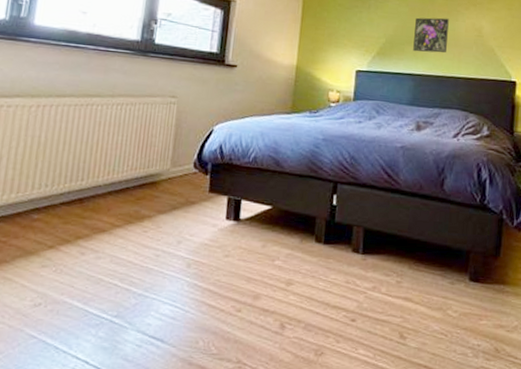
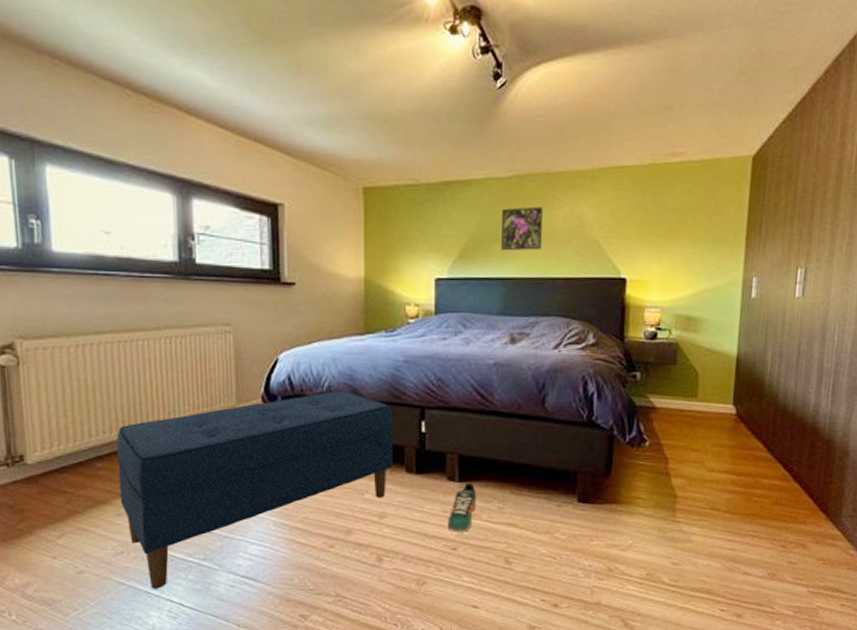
bench: none [47,161,309,345] -> present [116,390,394,589]
sneaker: none [349,255,378,304] -> present [447,482,476,533]

